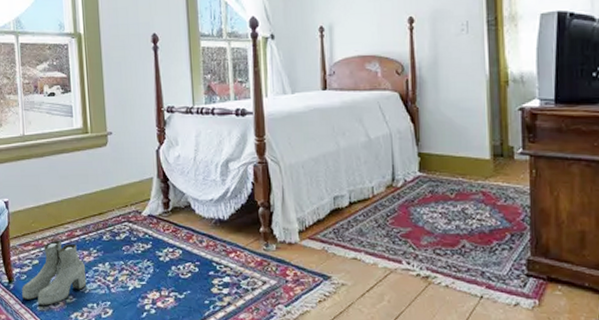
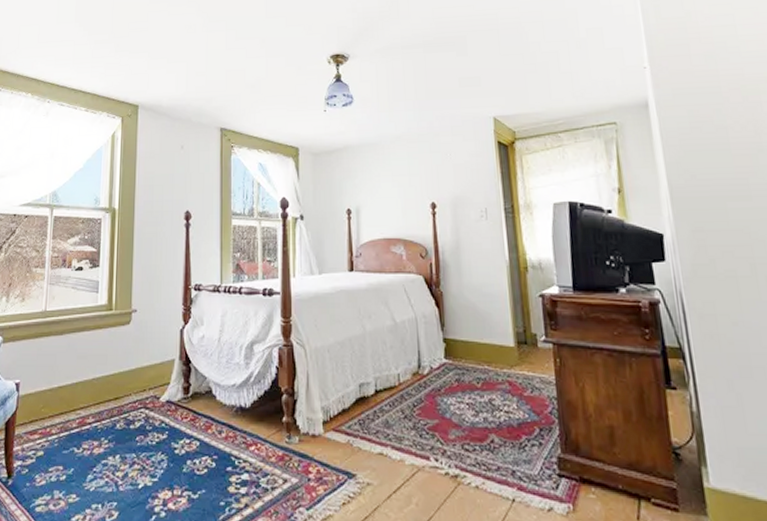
boots: present [22,240,87,305] -> none [20,428,94,506]

